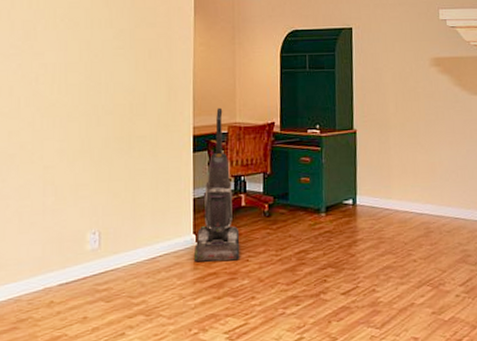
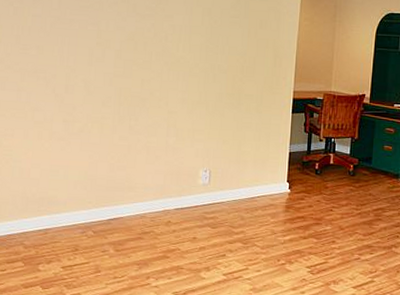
vacuum cleaner: present [194,107,240,262] -> none [287,76,327,209]

